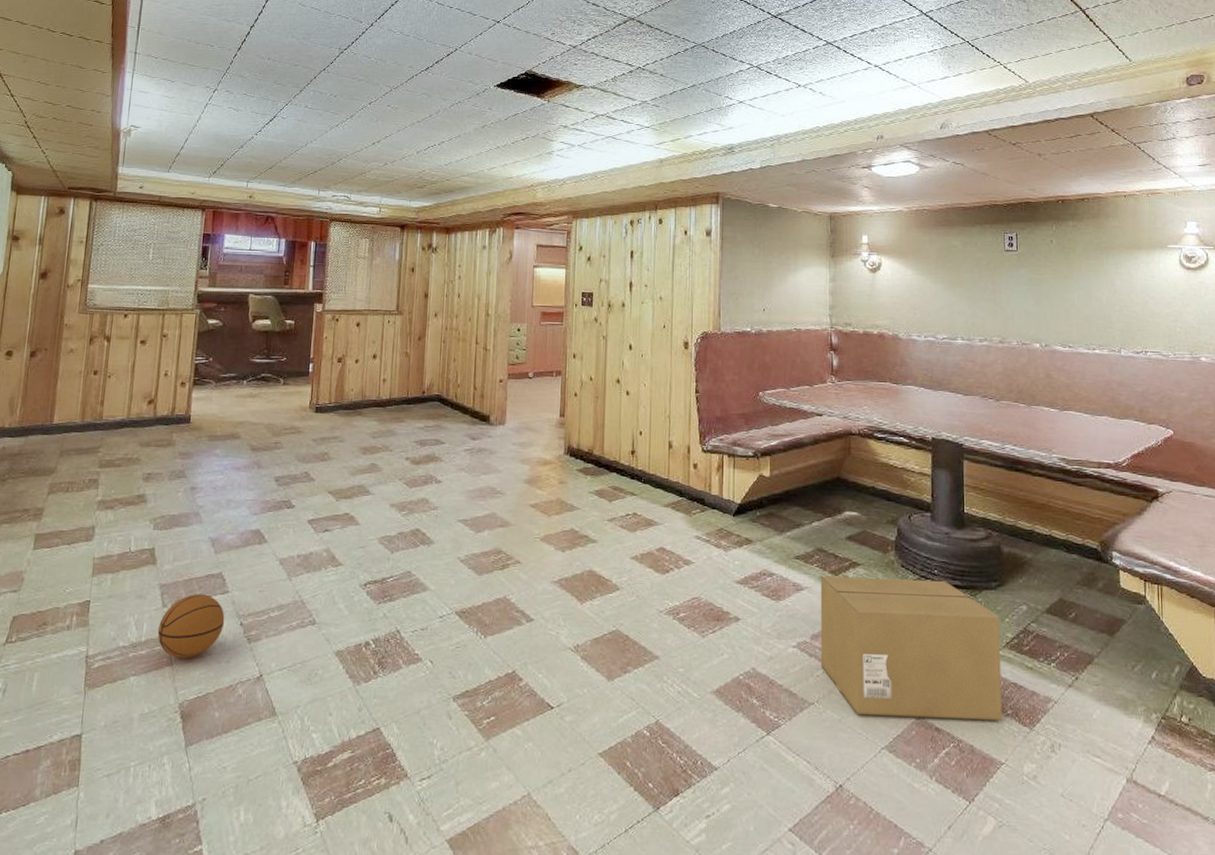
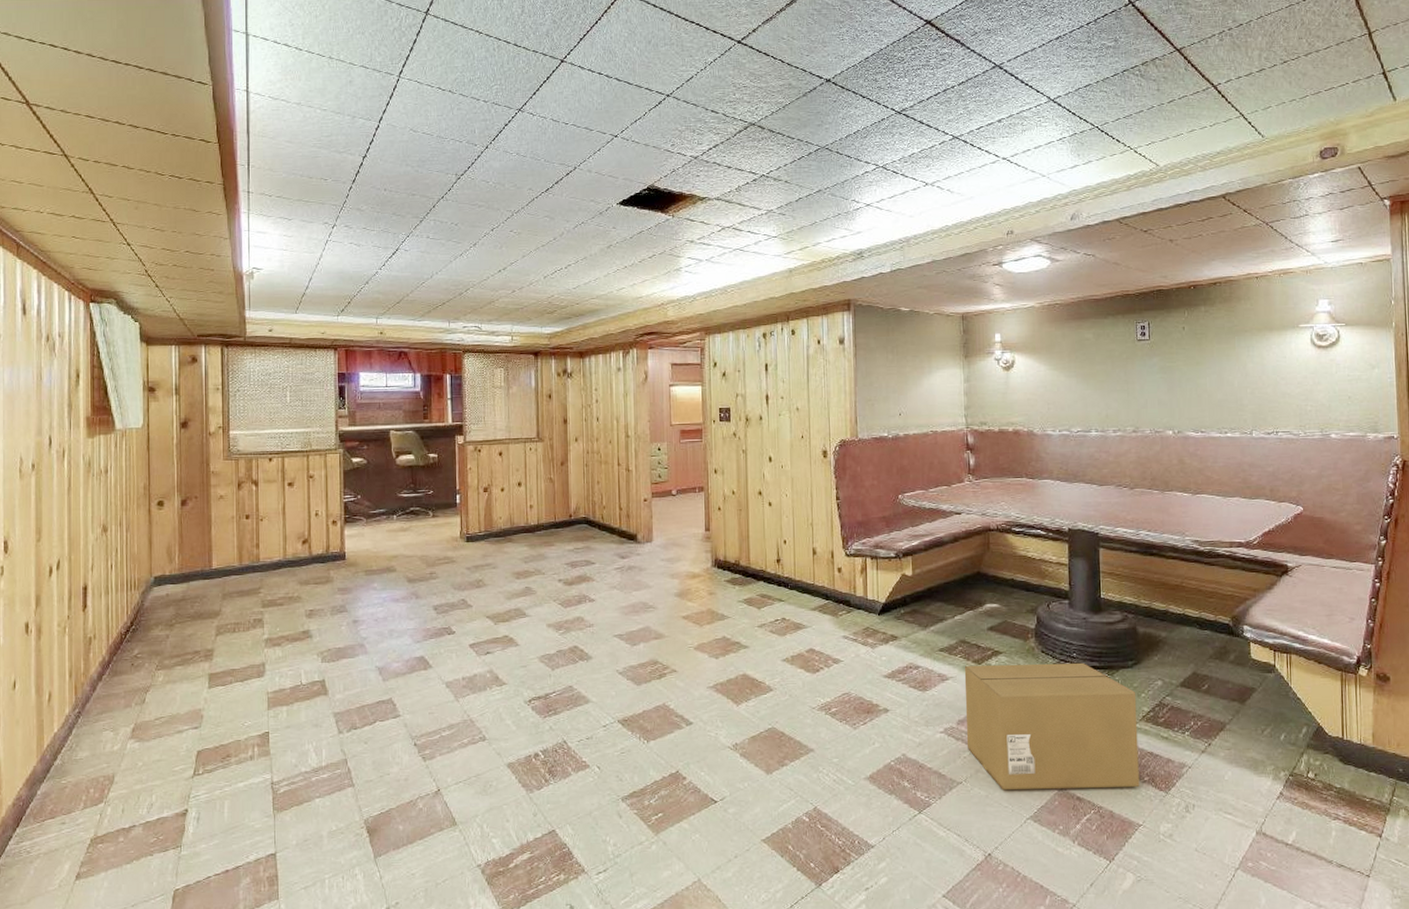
basketball: present [157,594,225,659] -> none [336,719,399,780]

